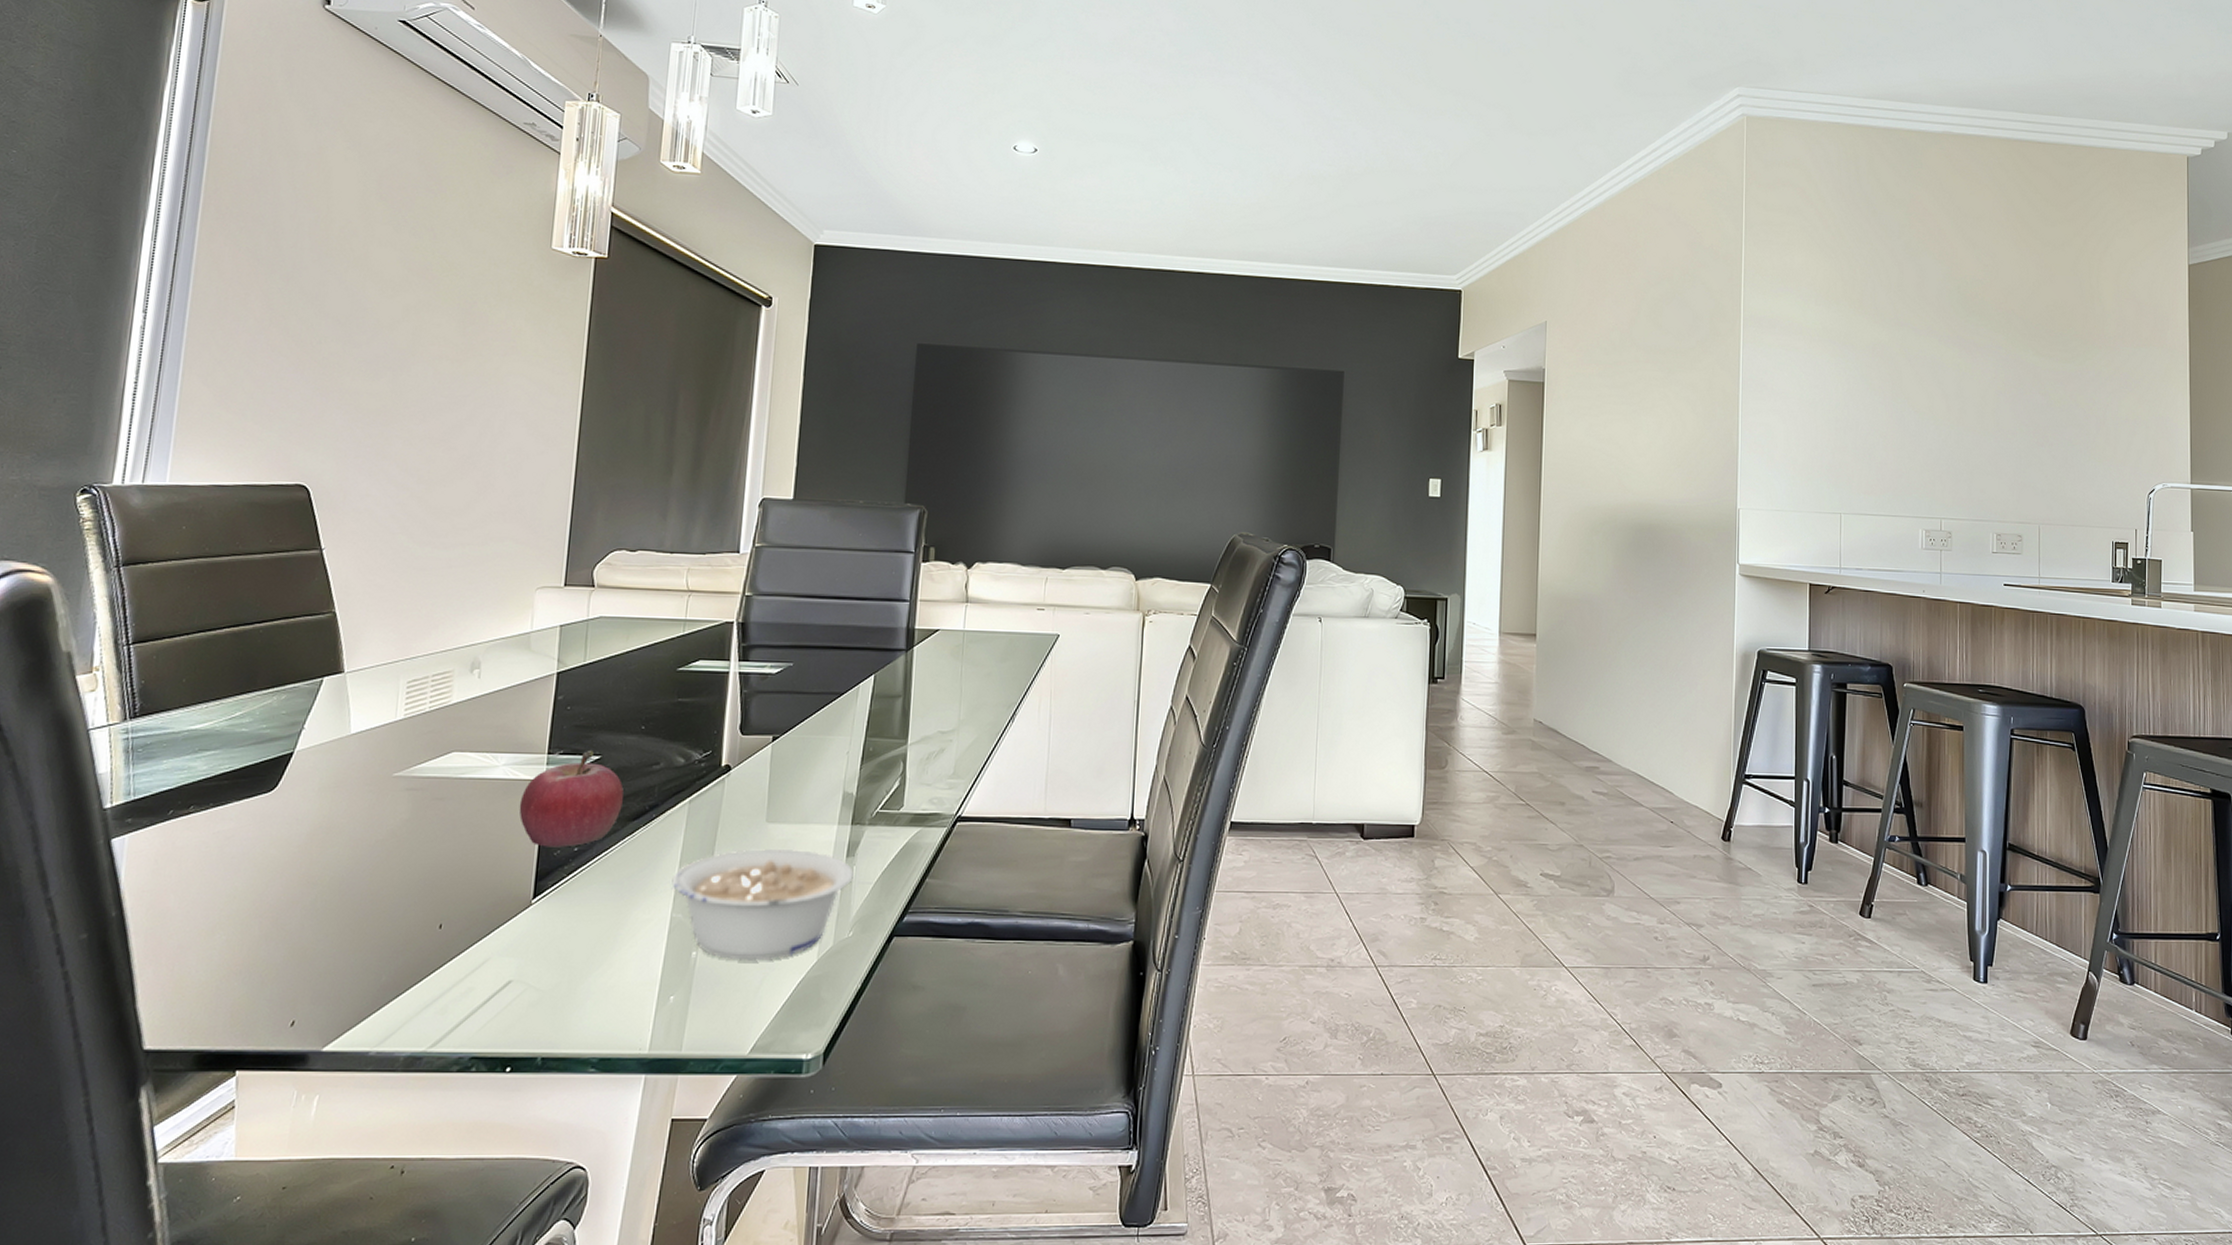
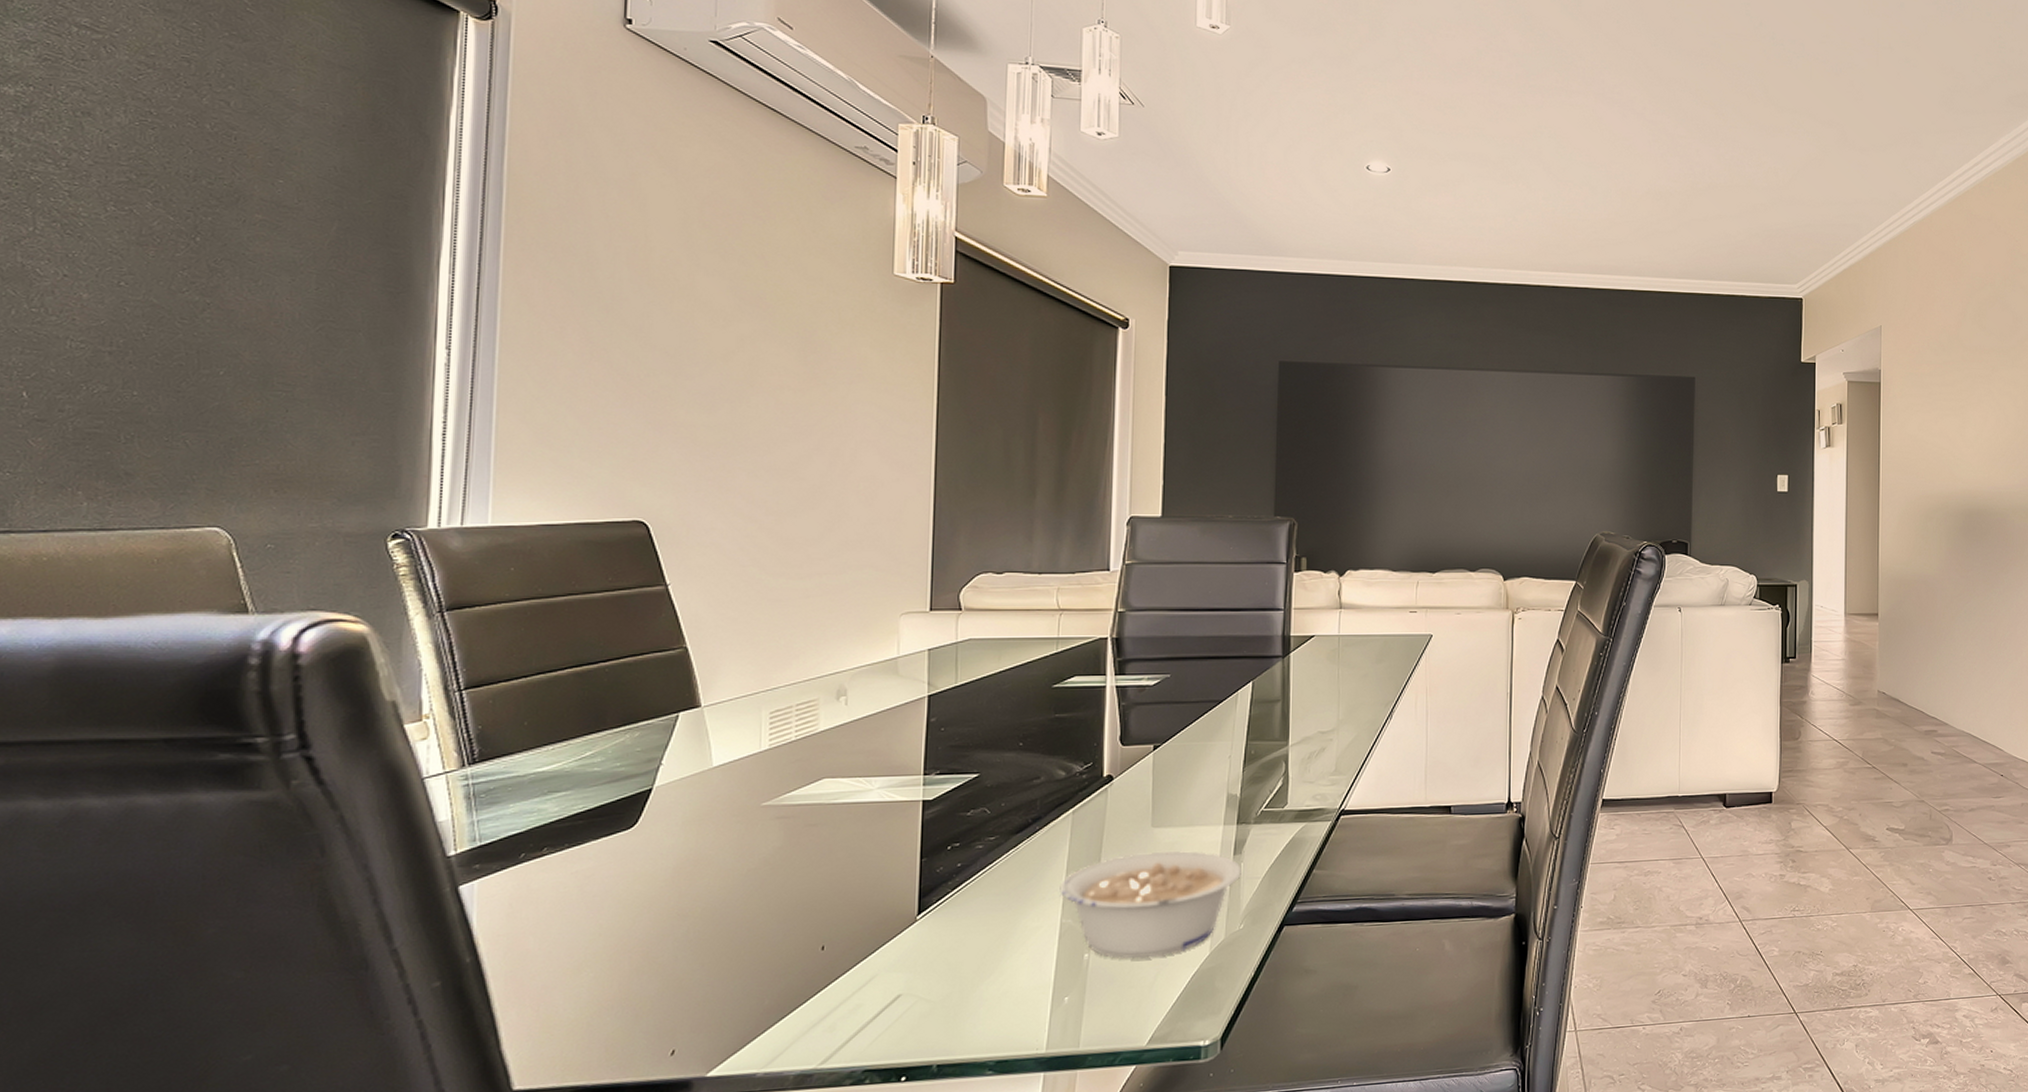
fruit: present [519,749,624,847] -> none [897,768,1005,865]

